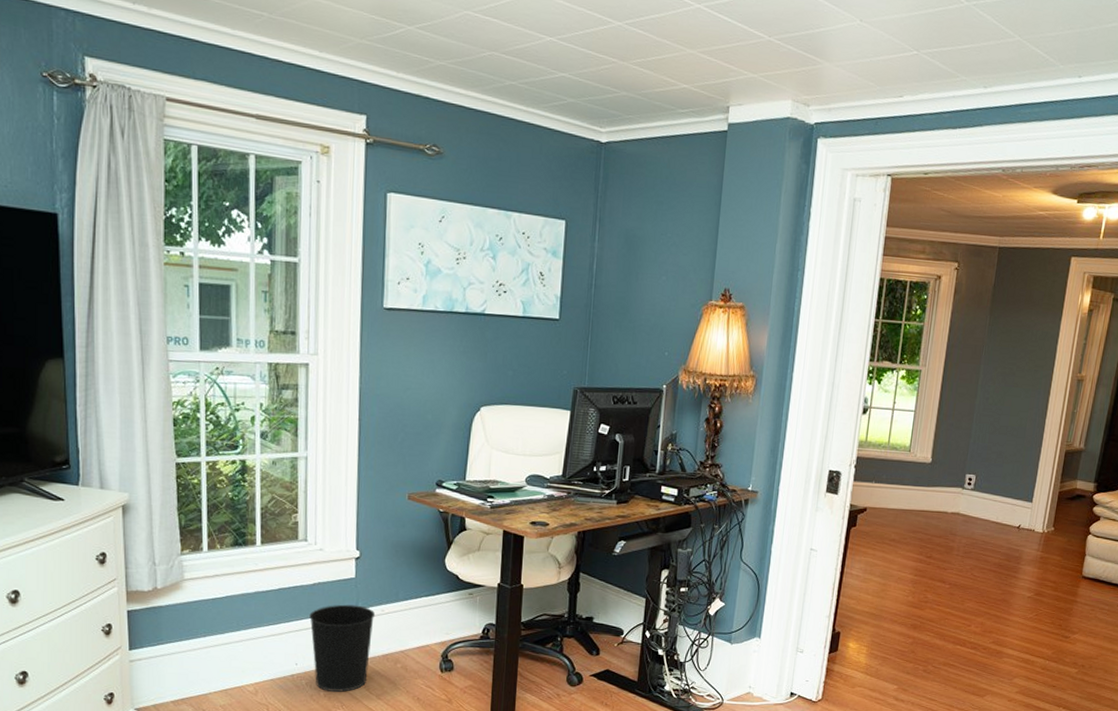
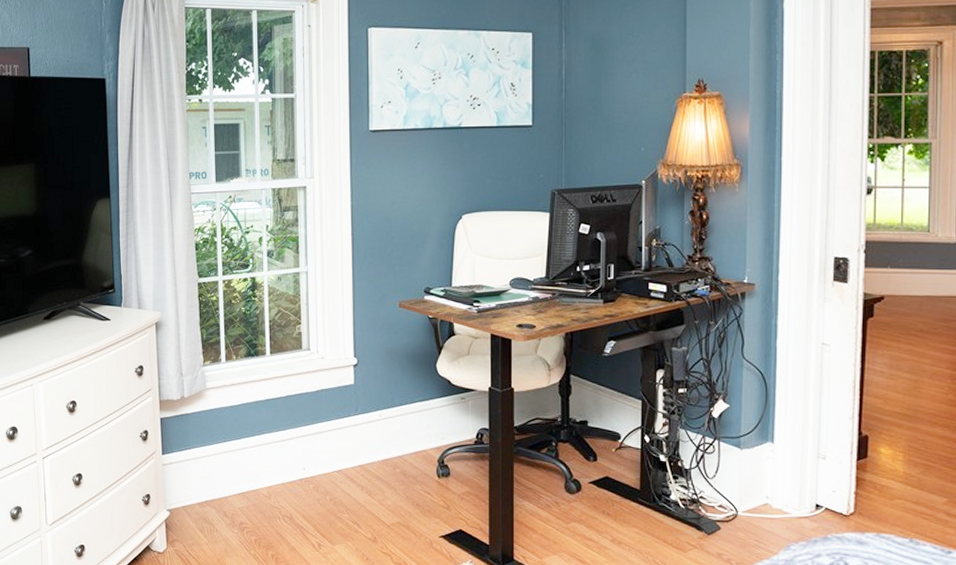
wastebasket: present [309,604,376,692] -> none [314,410,374,497]

